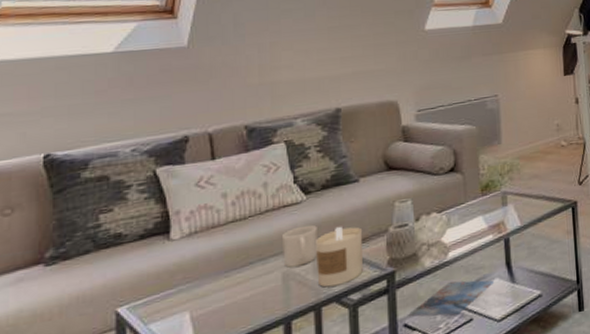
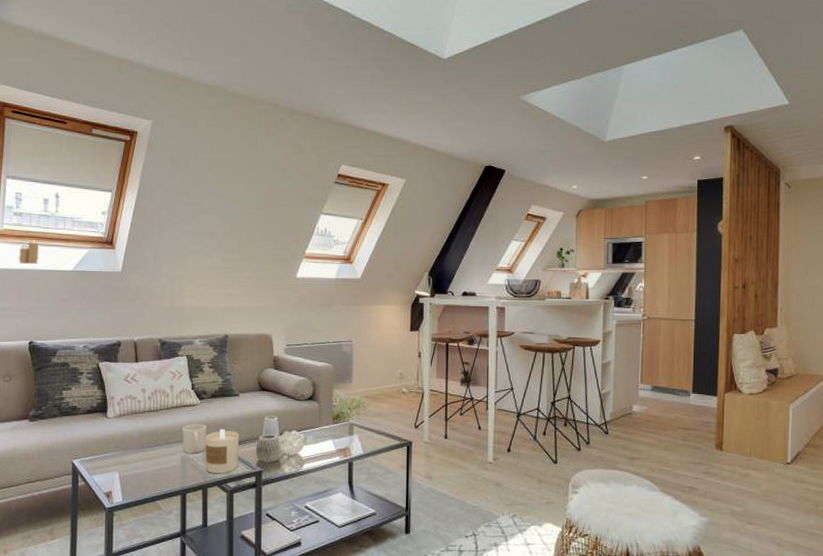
candle: none [28,18,60,52] -> present [19,240,39,265]
magazine: present [408,280,493,317] -> none [270,487,337,516]

